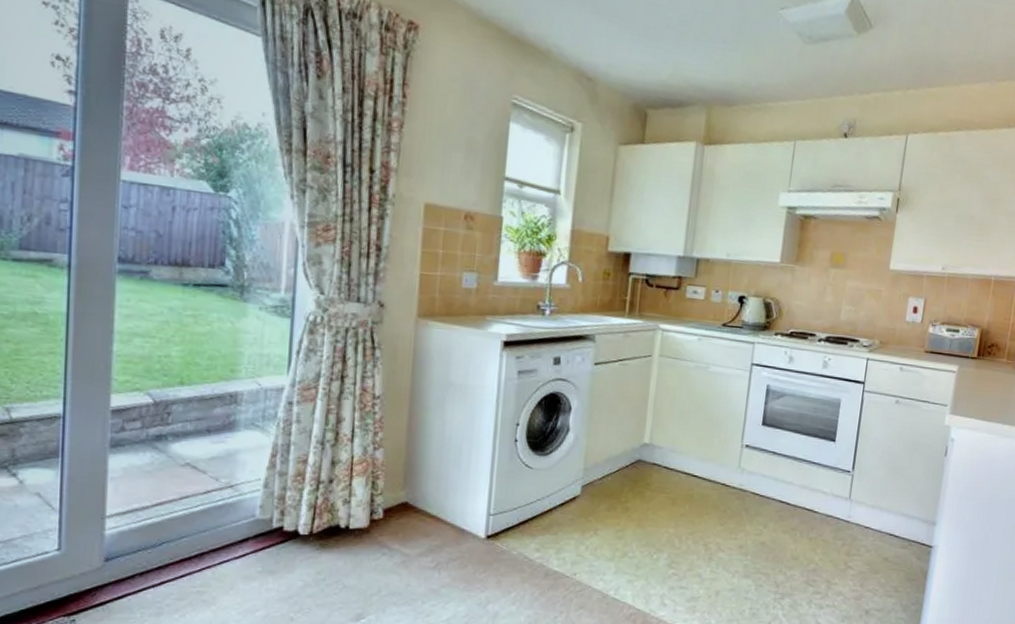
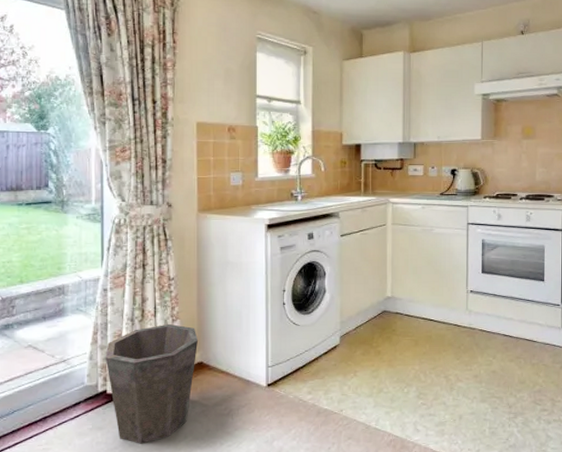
waste bin: none [284,452,405,595] -> present [105,324,199,444]

